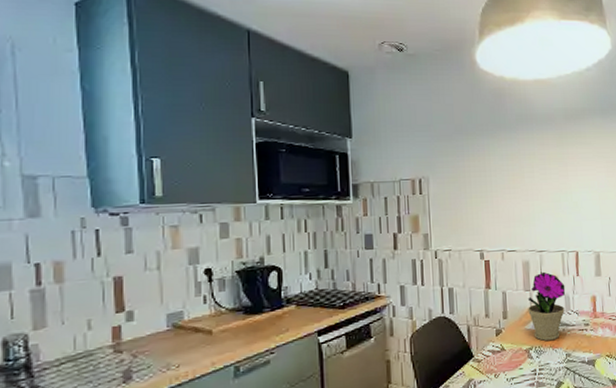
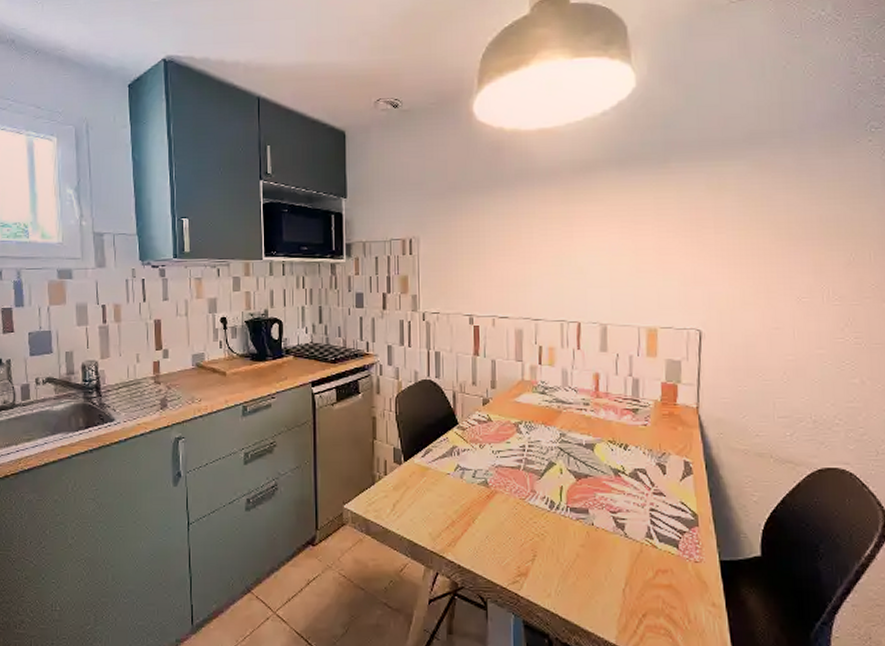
flower pot: present [527,271,566,341] -> none [519,342,563,417]

